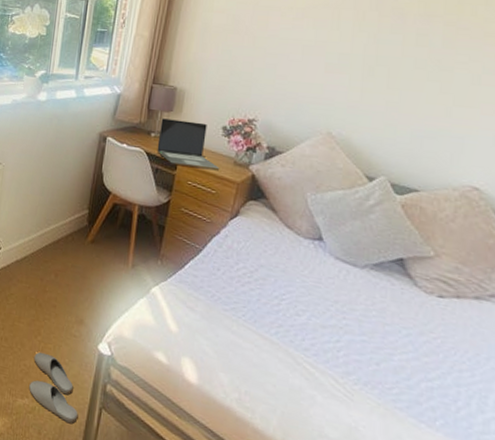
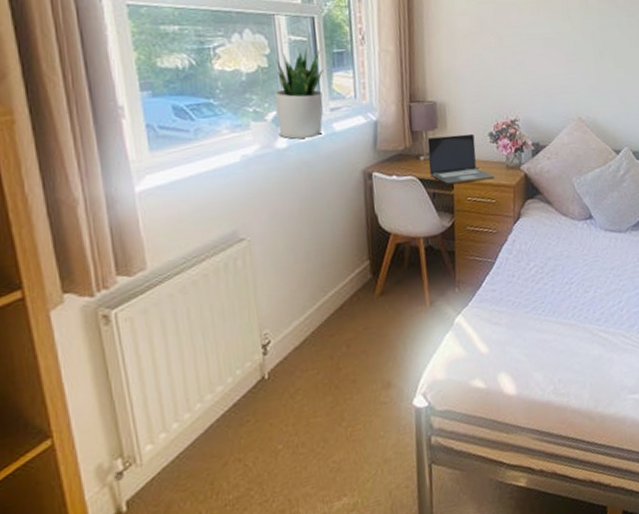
slippers: present [29,351,78,424] -> none [342,435,408,499]
planter: none [41,25,88,98] -> present [275,49,323,140]

